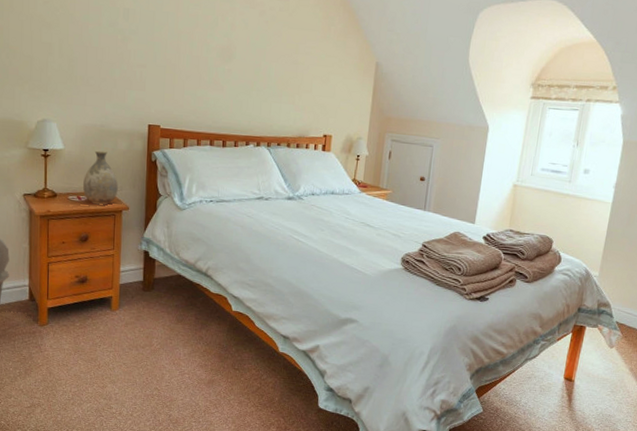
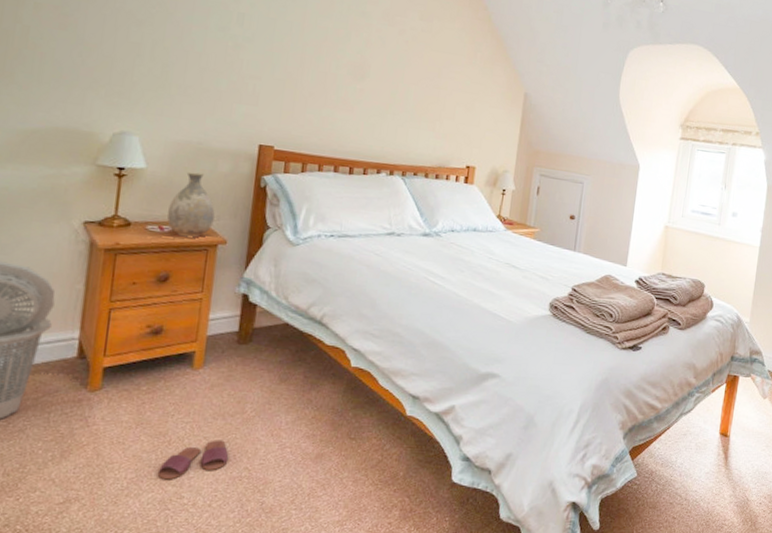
slippers: none [93,365,143,395] -> present [158,440,229,480]

